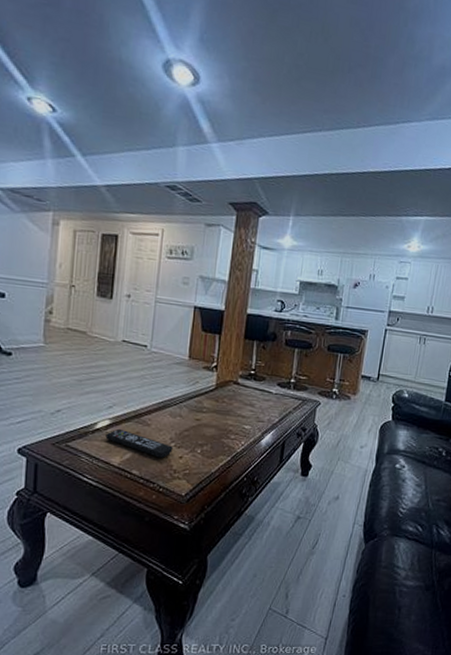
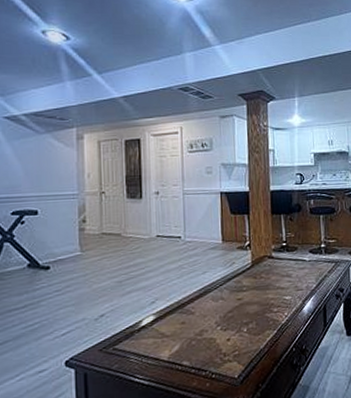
remote control: present [105,428,173,458] -> none [152,322,219,344]

